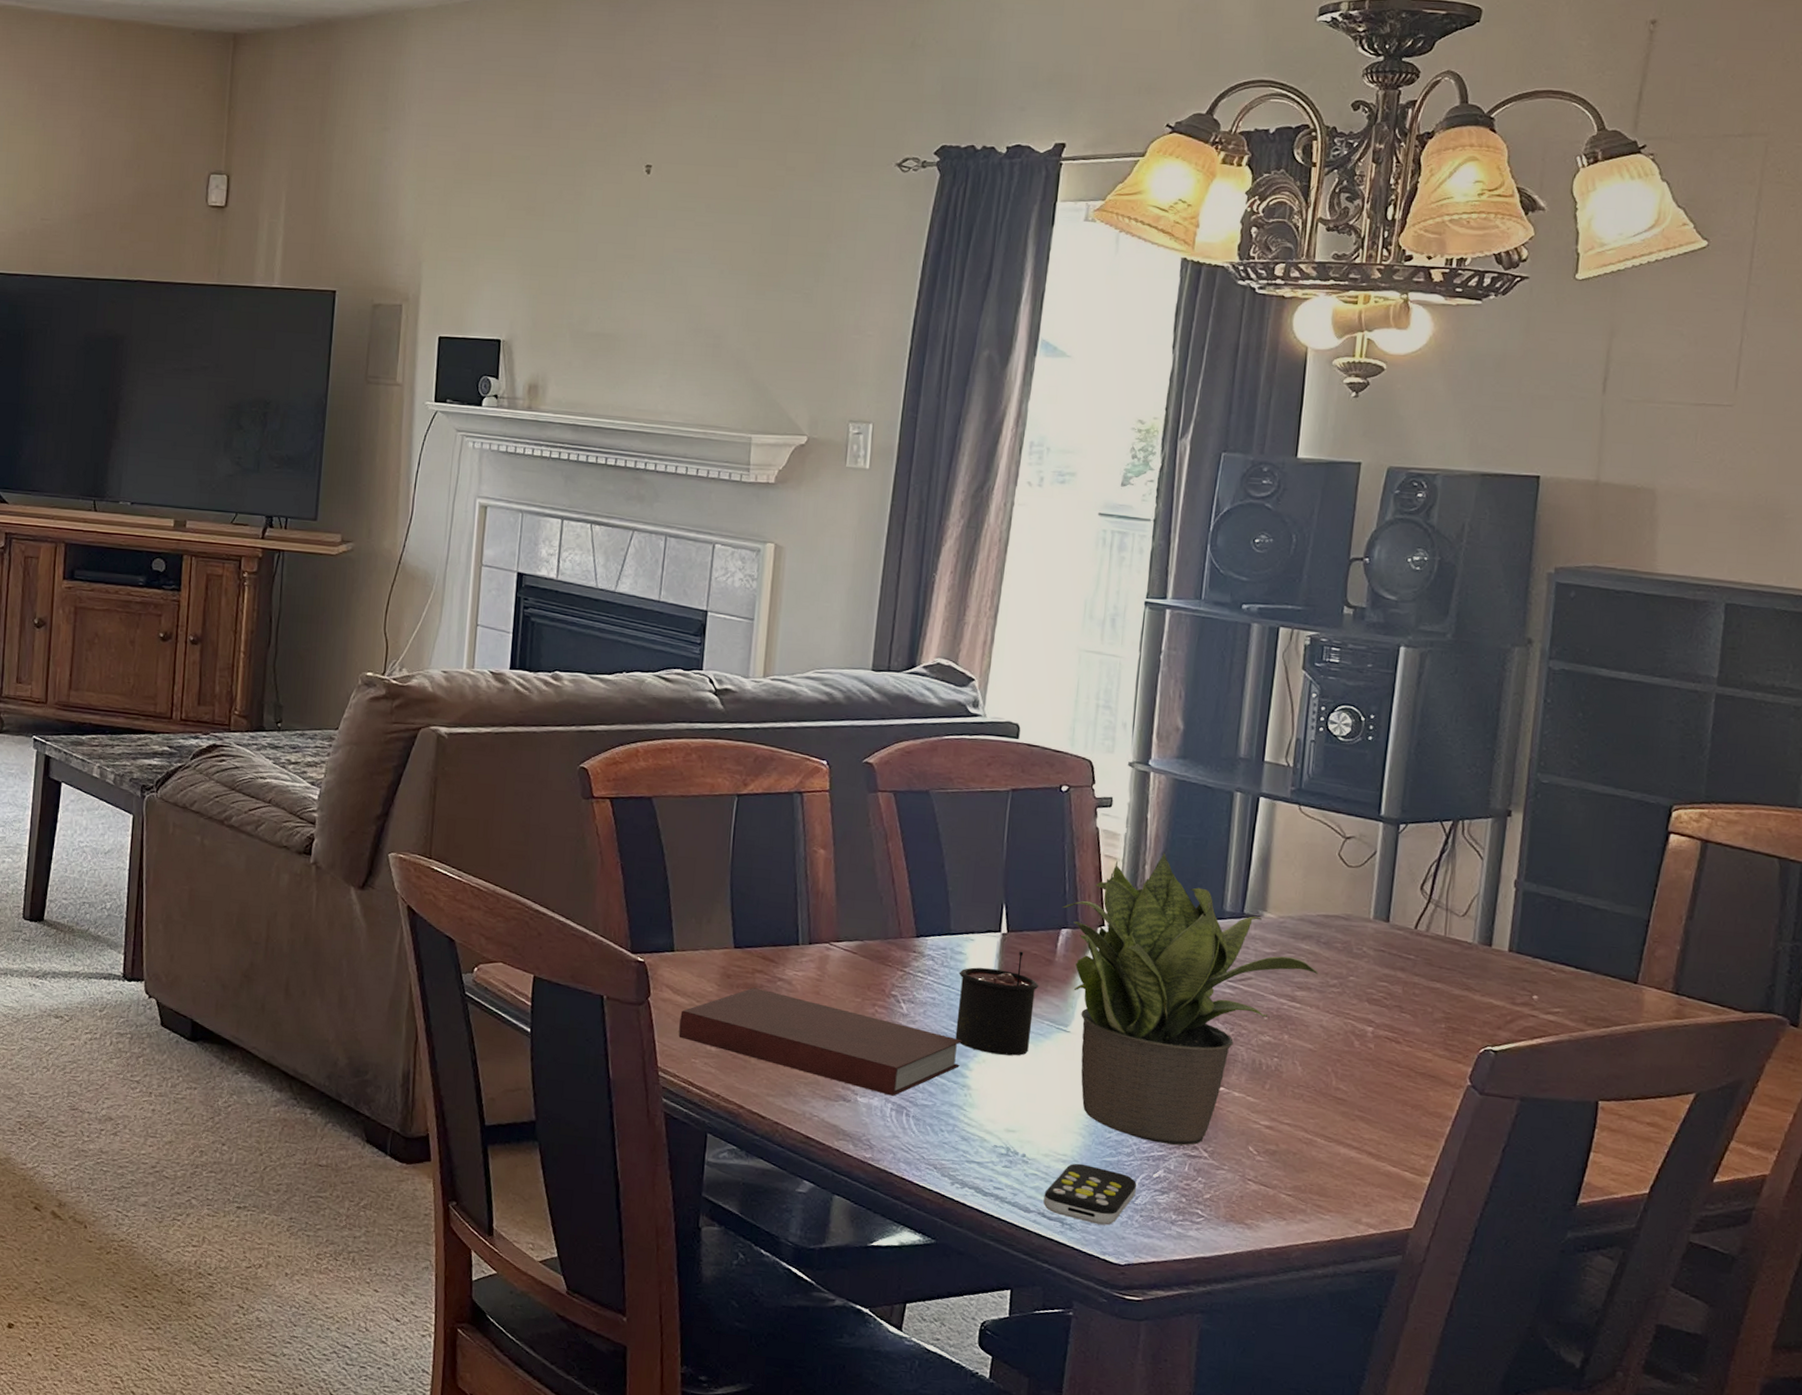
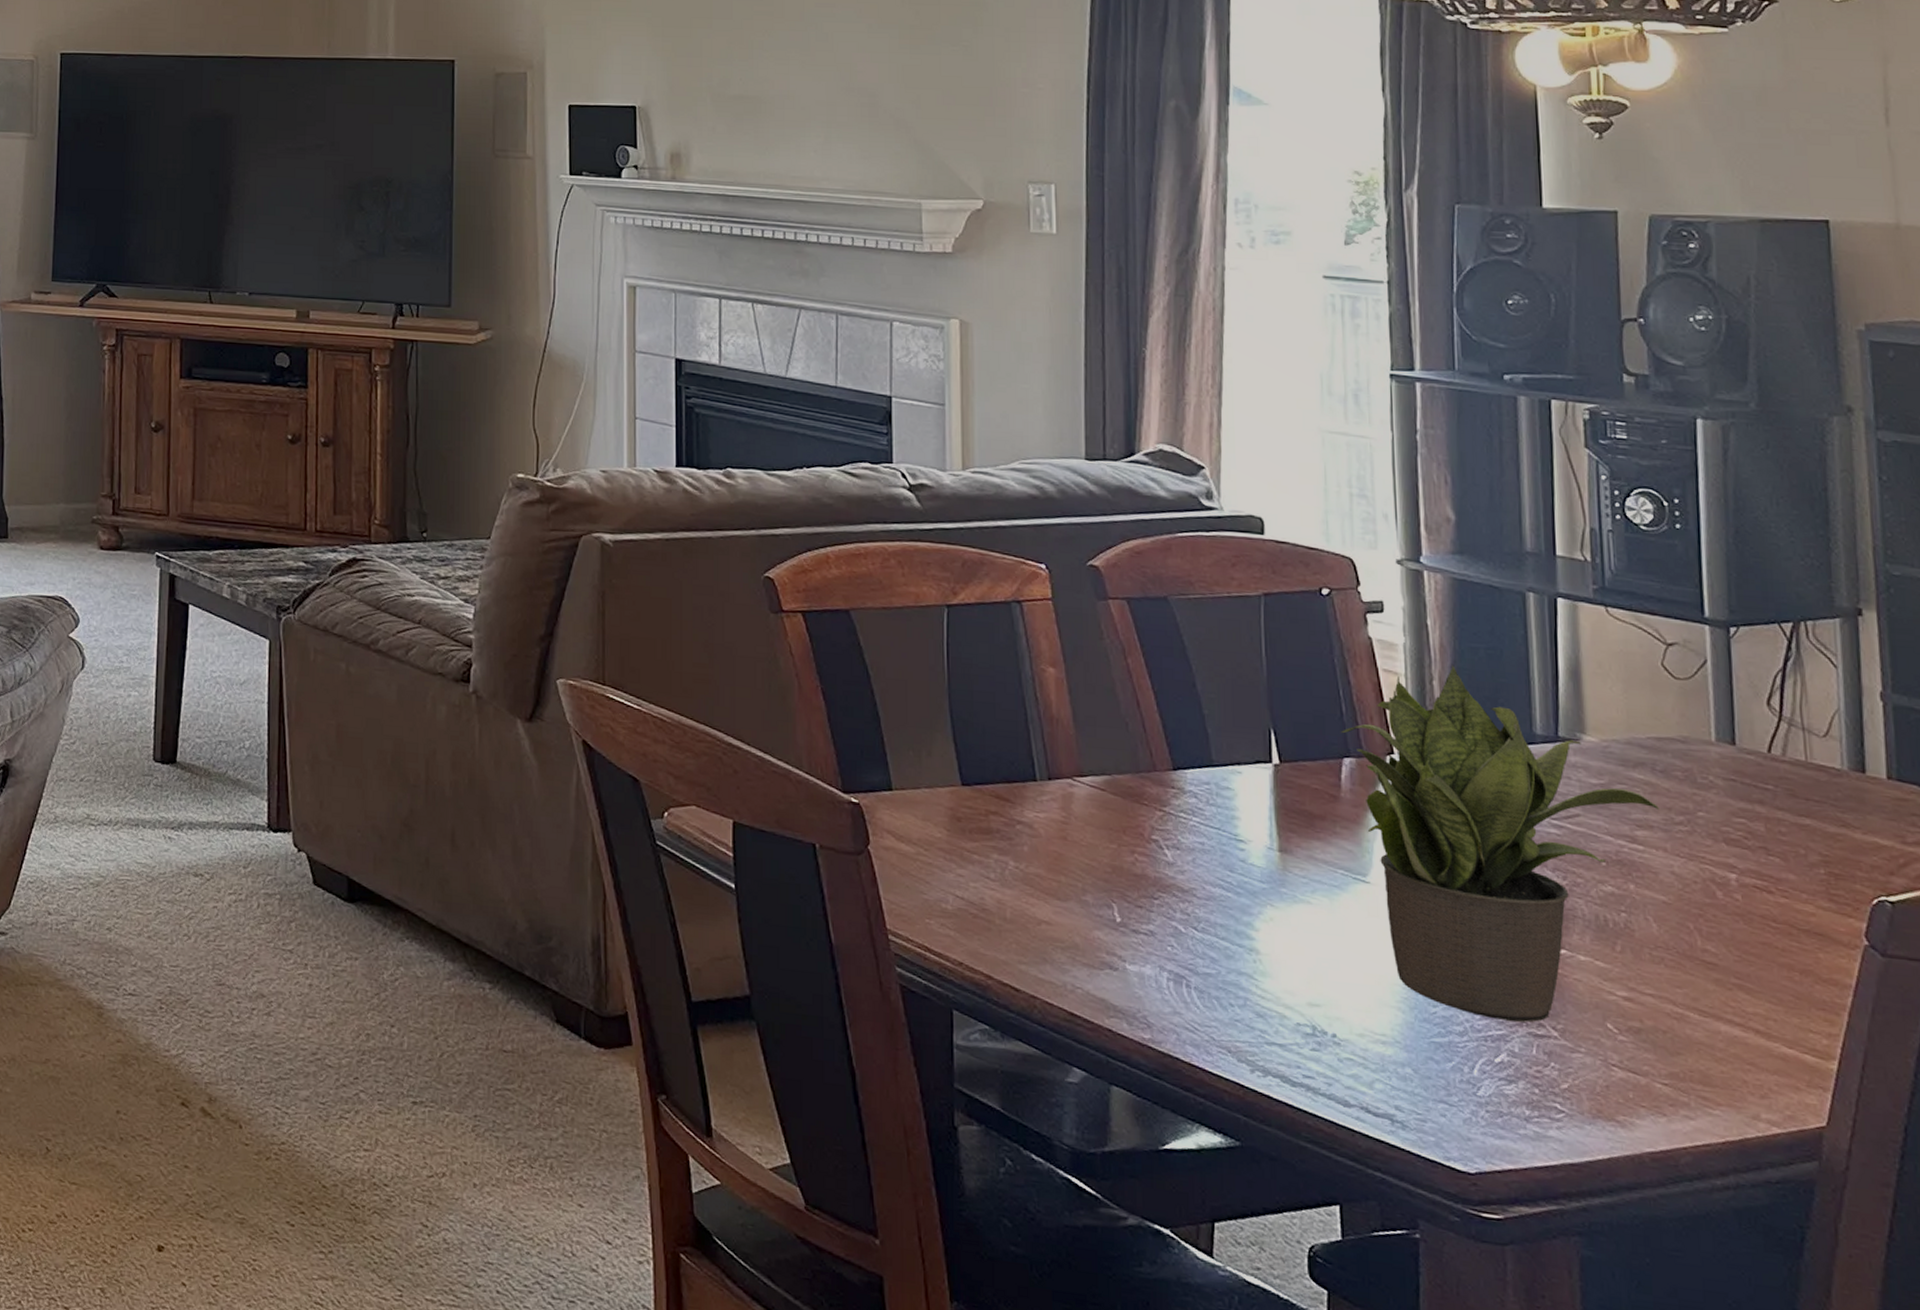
notebook: present [678,988,962,1096] -> none [907,833,1243,963]
candle: present [955,951,1039,1056] -> none [1228,785,1326,913]
remote control: present [1043,1163,1136,1226] -> none [1365,1045,1476,1123]

